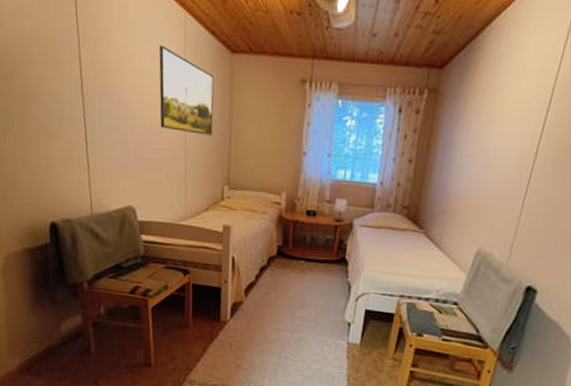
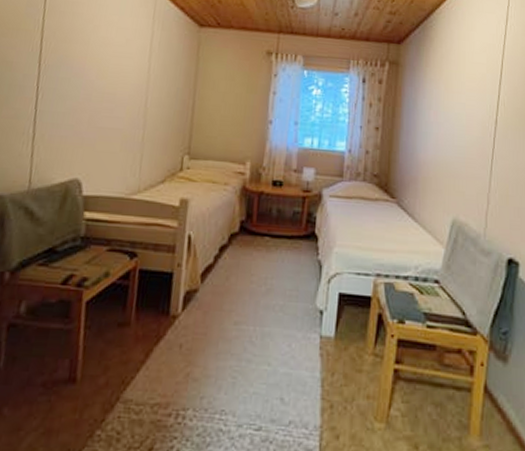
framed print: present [159,45,214,136] -> none [120,18,180,104]

